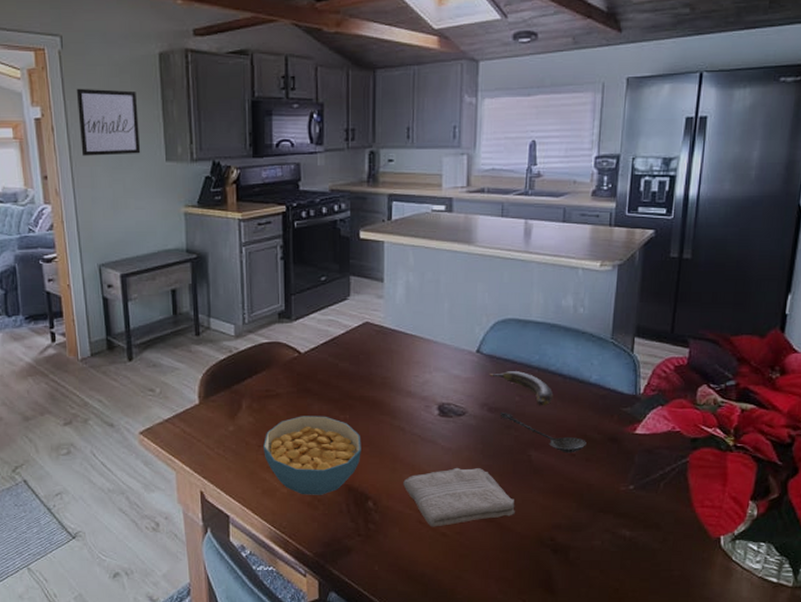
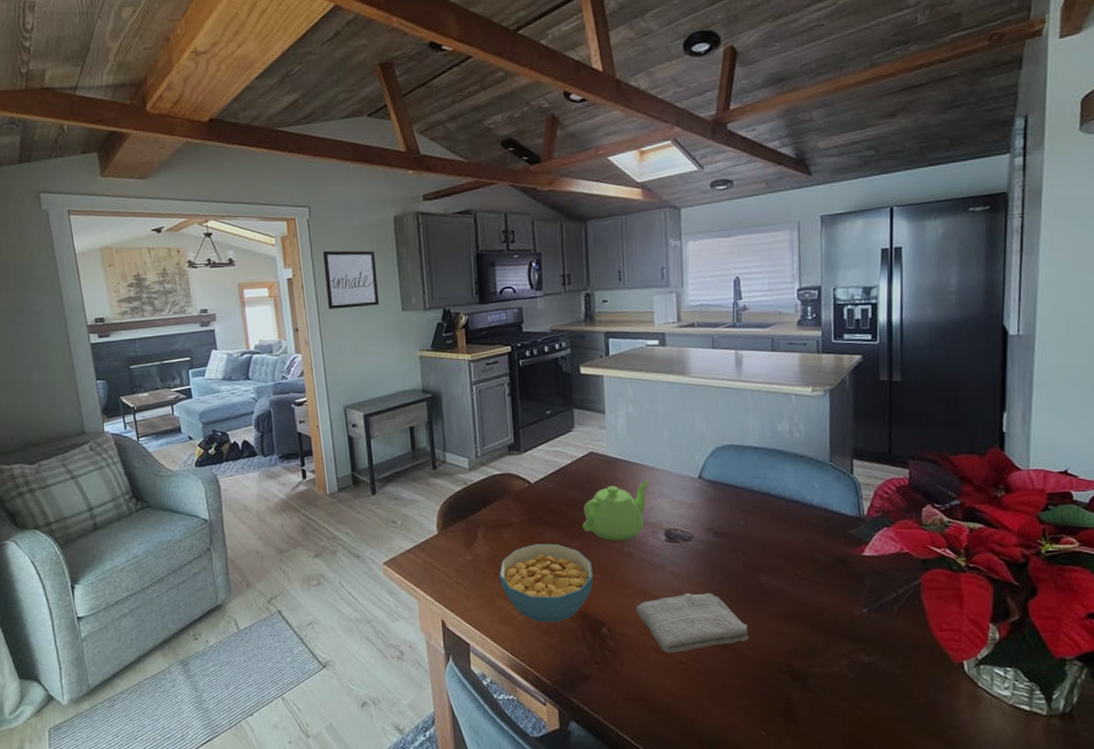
teapot: none [353,354,425,414] -> present [582,481,649,541]
banana: present [489,371,554,406] -> none [712,496,778,530]
spoon: present [499,411,587,453] -> none [725,536,815,577]

